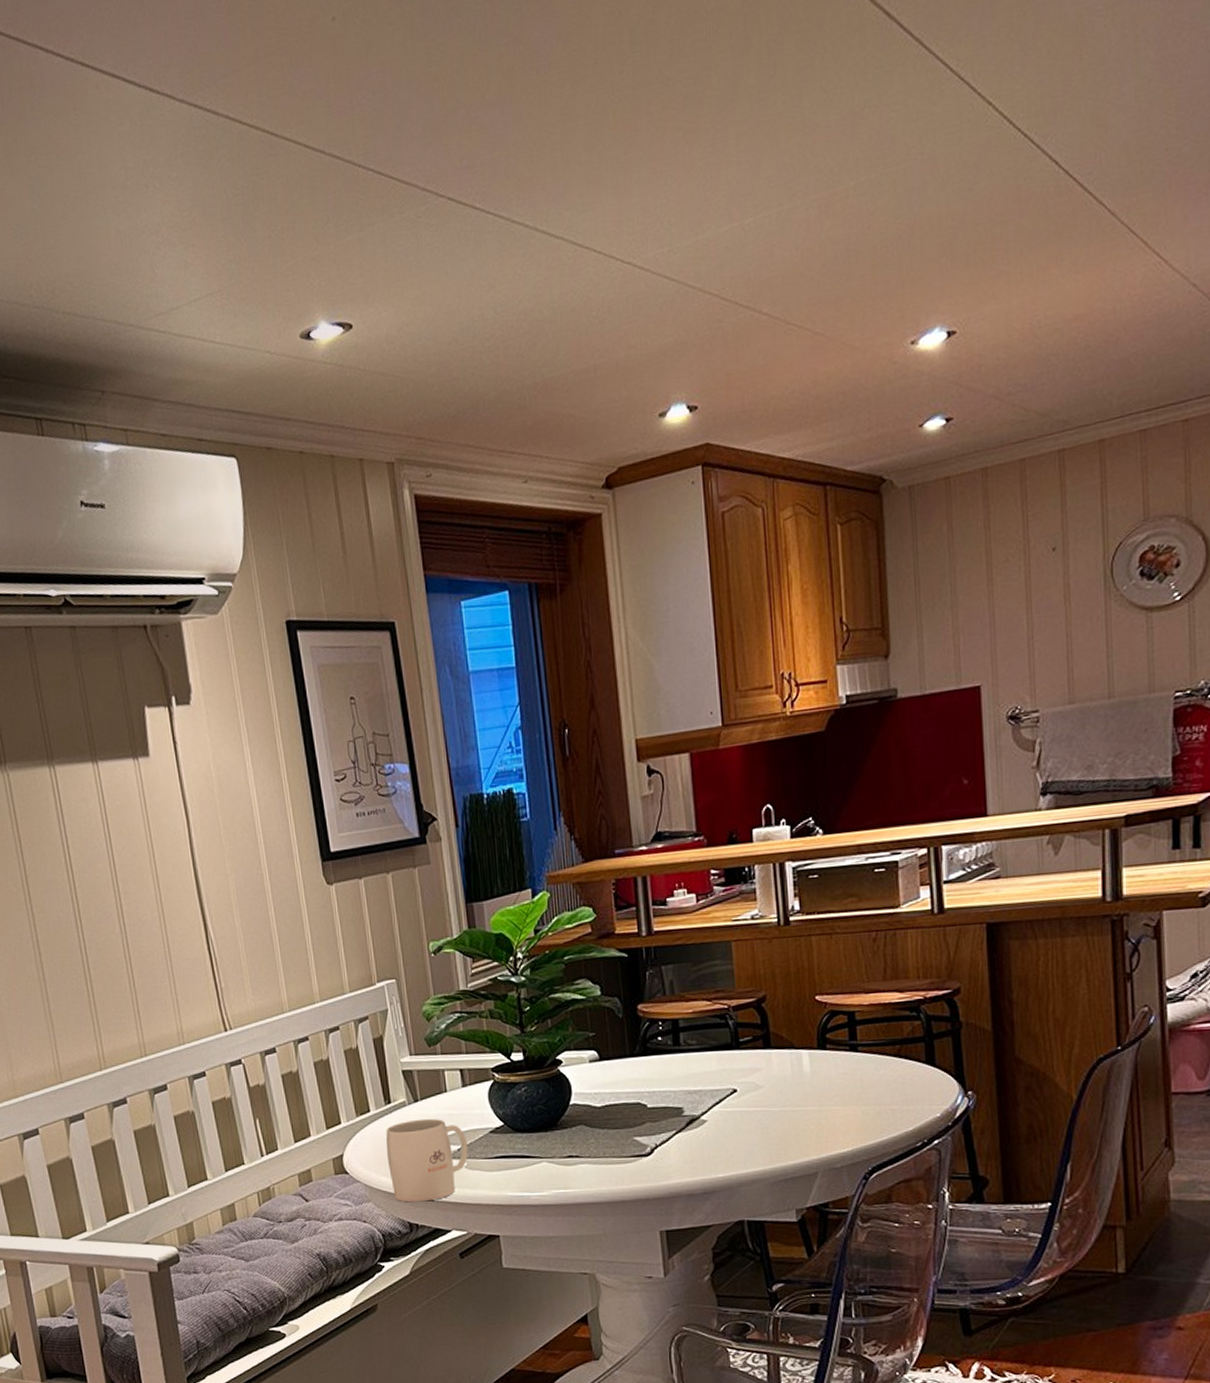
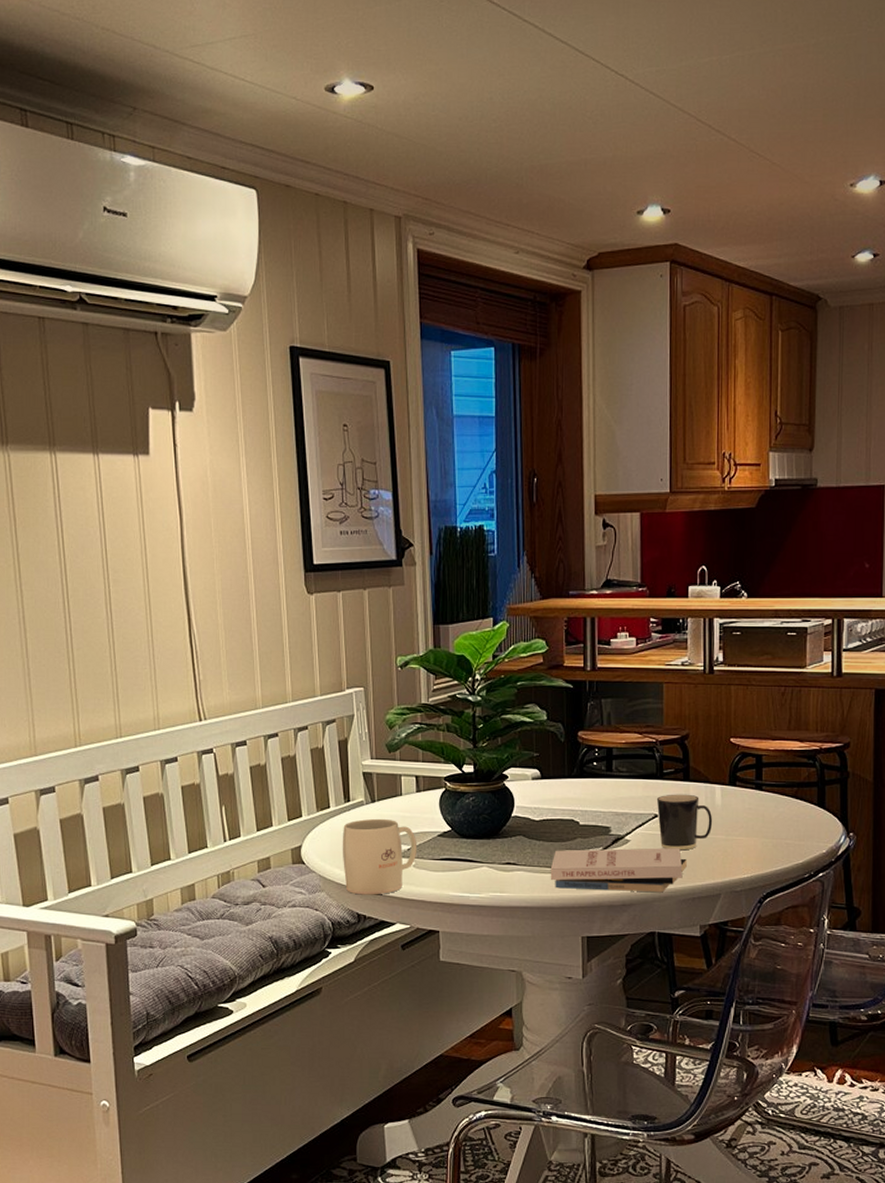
books: none [618,1124,775,1180] -> present [550,848,687,893]
mug: none [733,1063,802,1127] -> present [656,794,713,851]

